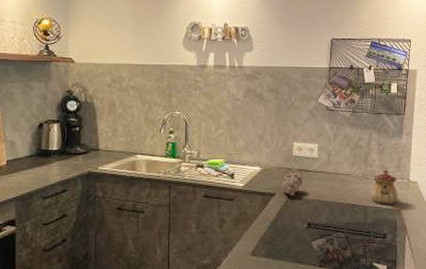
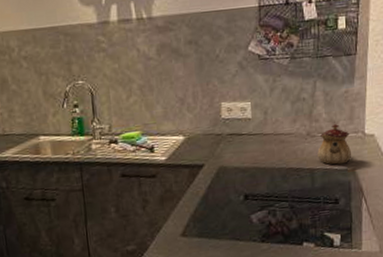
fruit: present [281,172,304,196] -> none [209,137,237,166]

